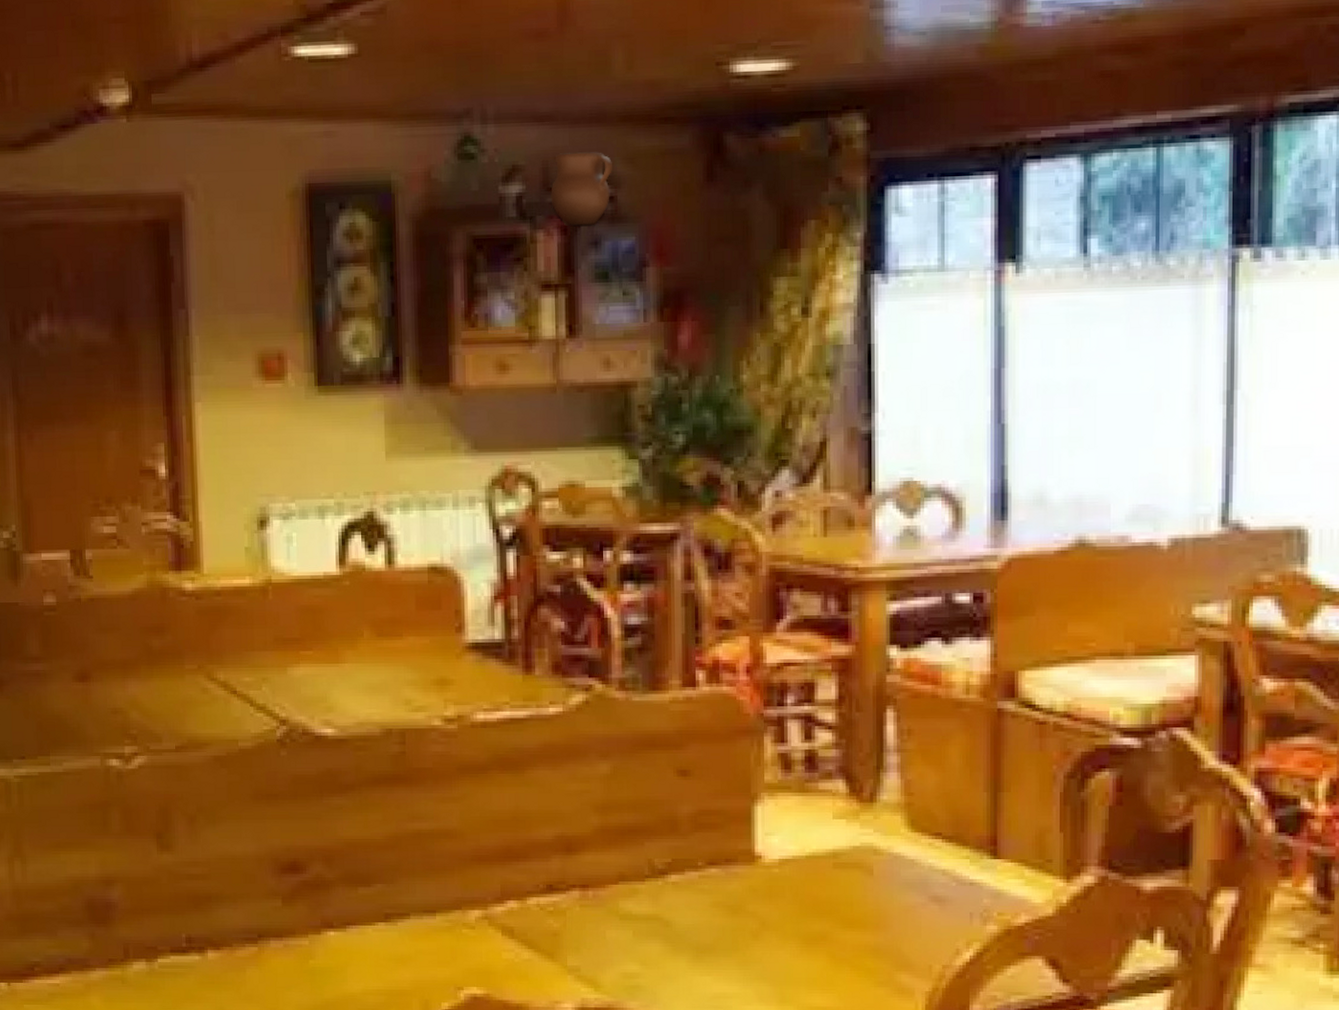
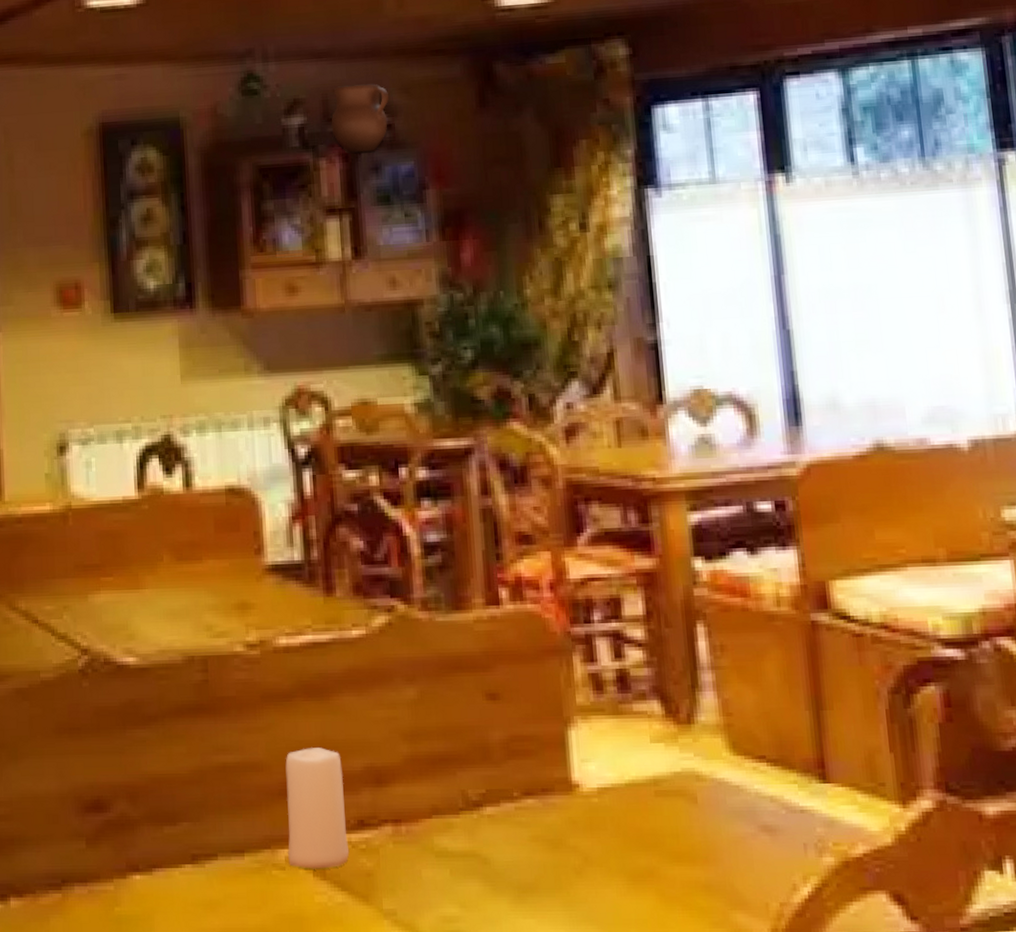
candle: none [478,817,538,929] -> present [285,747,350,869]

